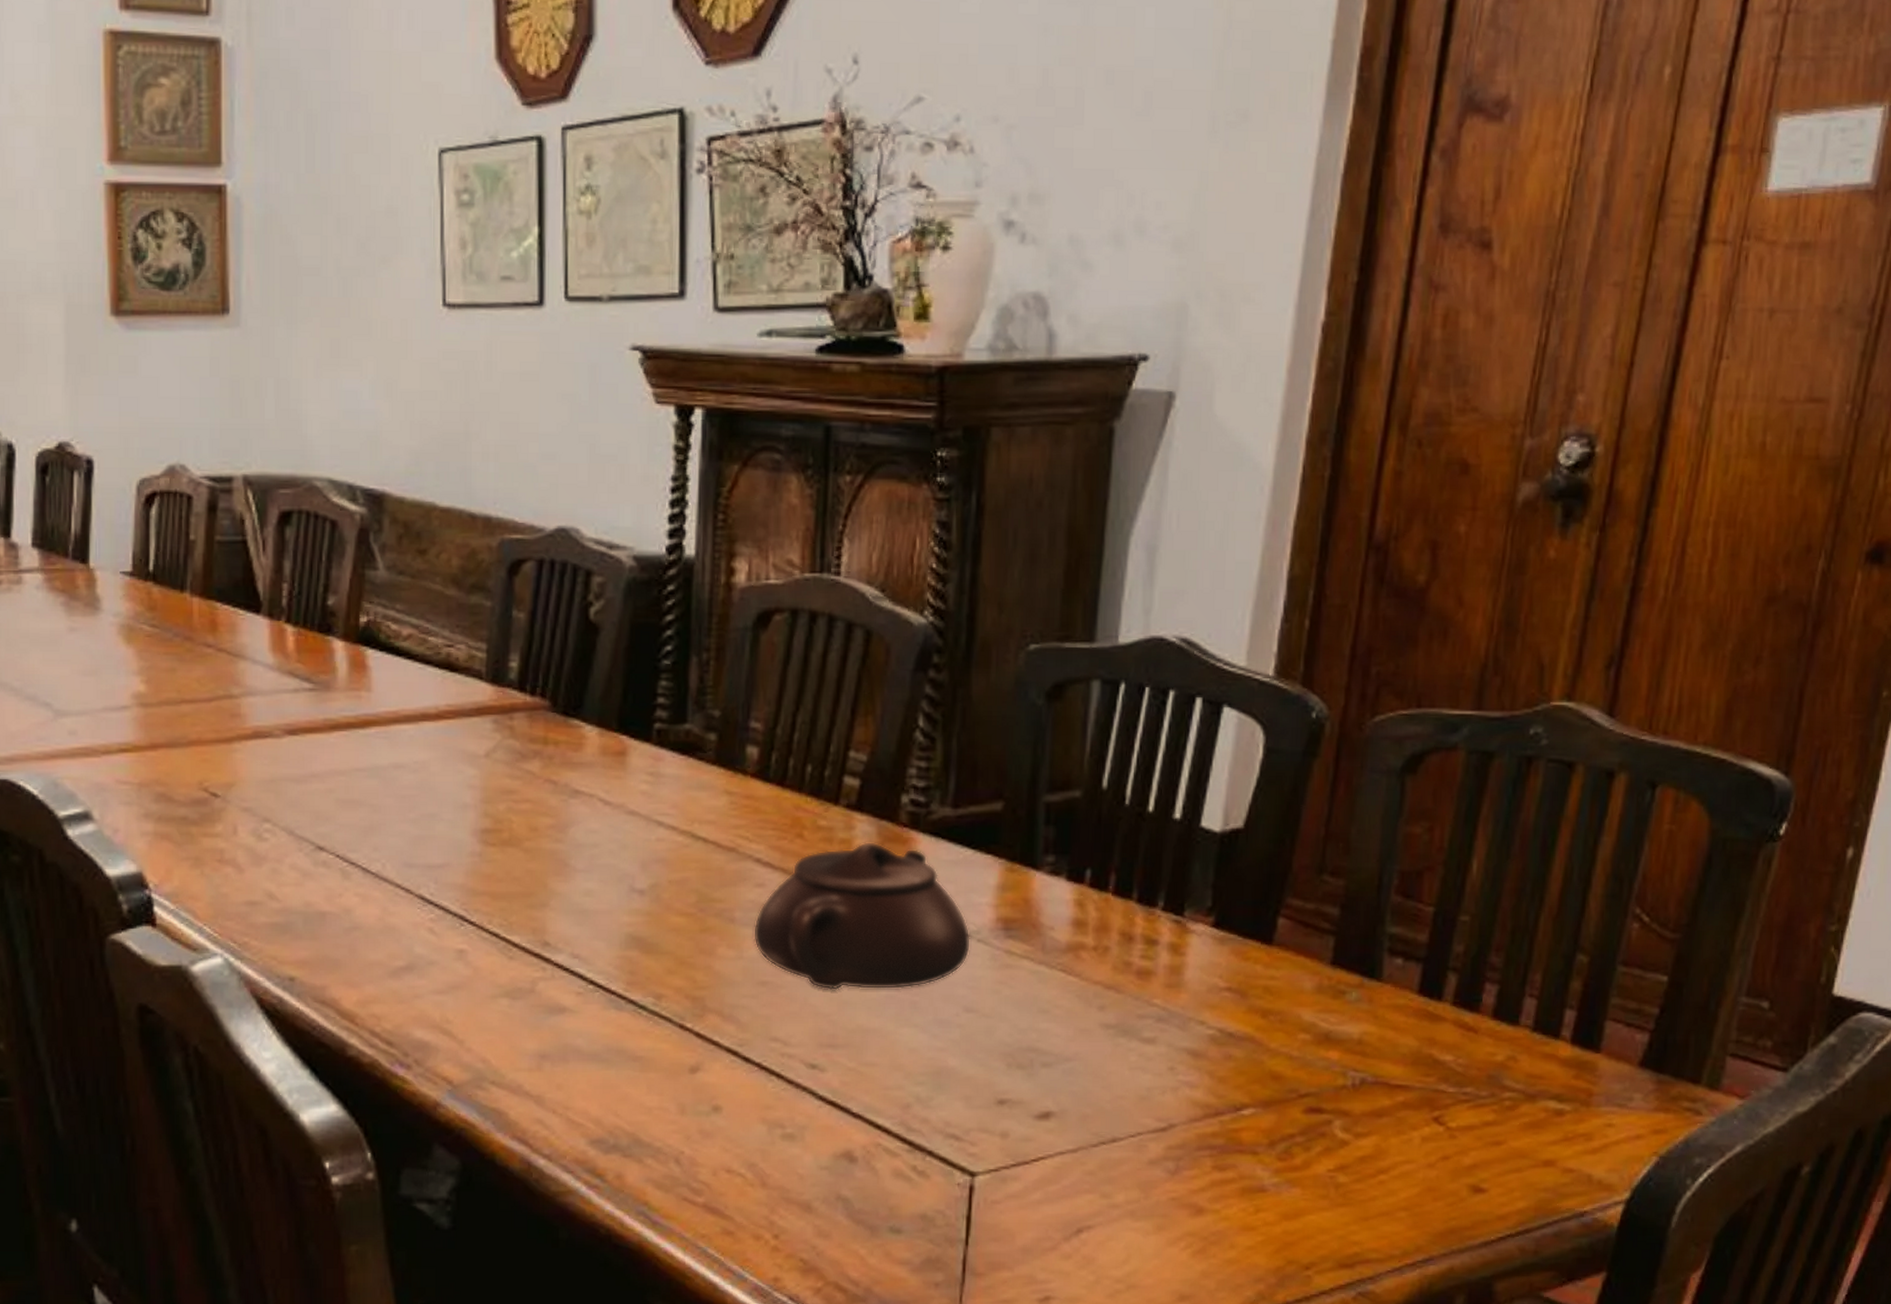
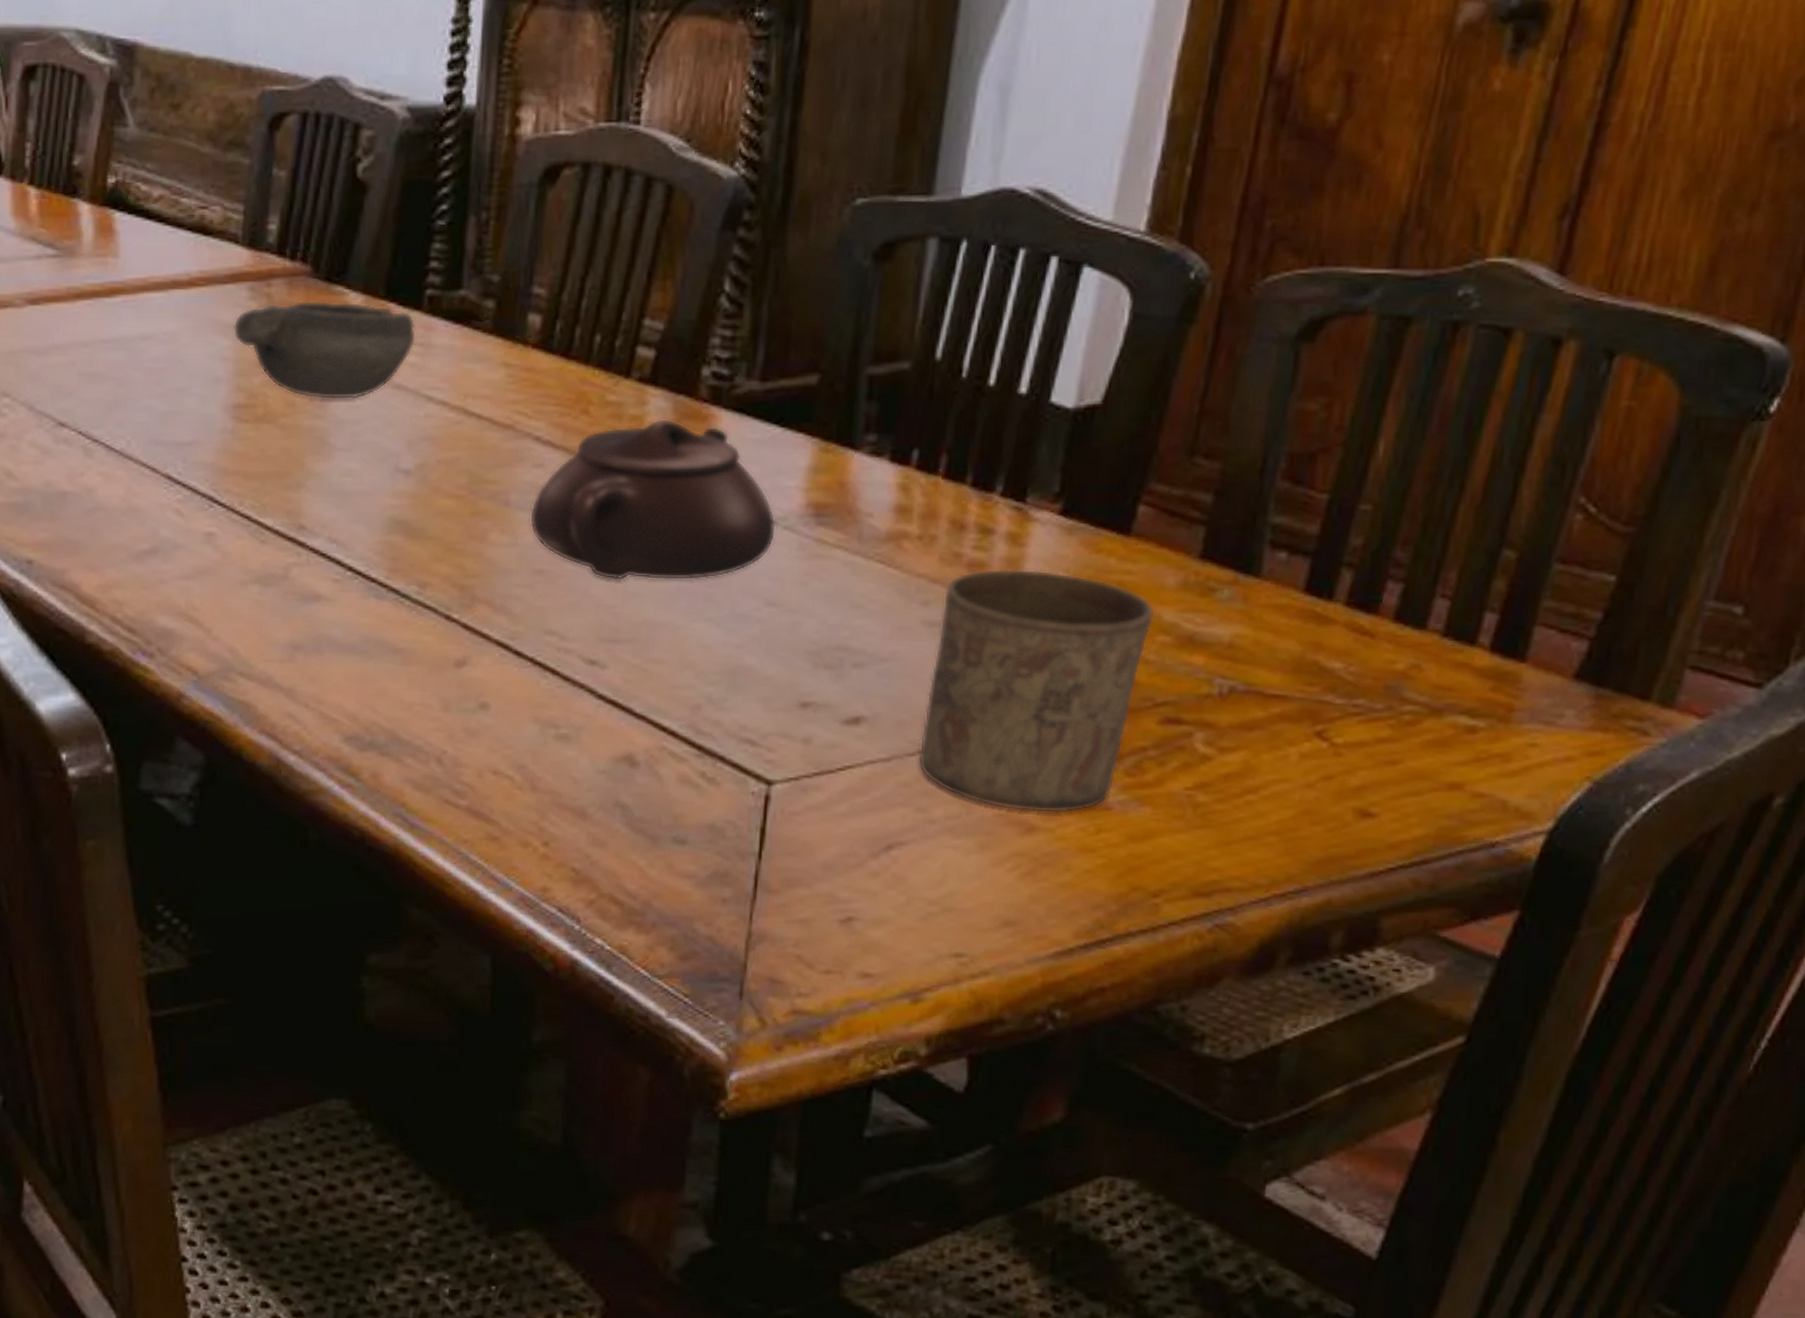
bowl: none [479,732,647,825] -> present [232,300,417,400]
cup: none [1101,975,1296,1195] -> present [918,568,1155,813]

